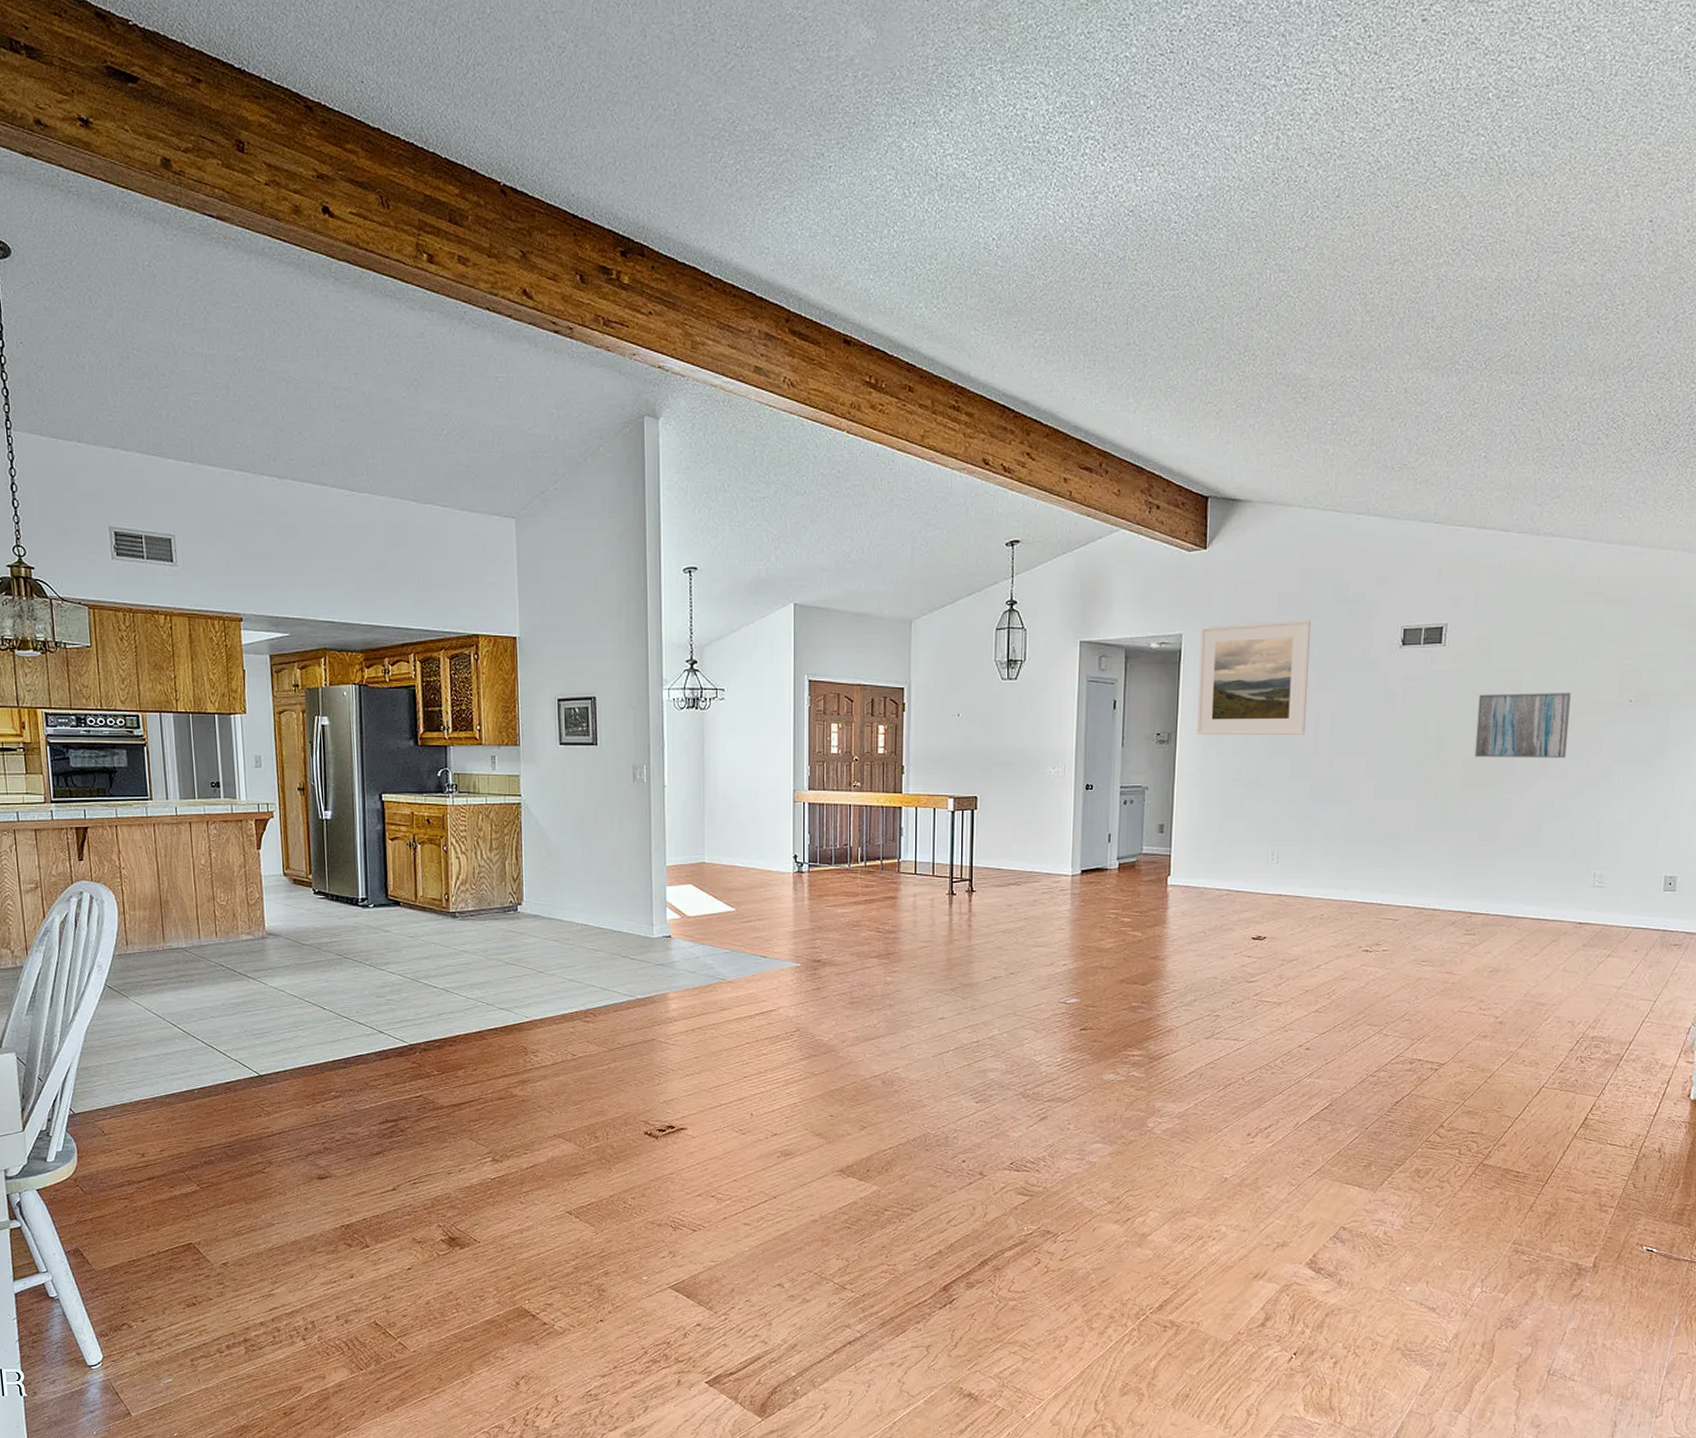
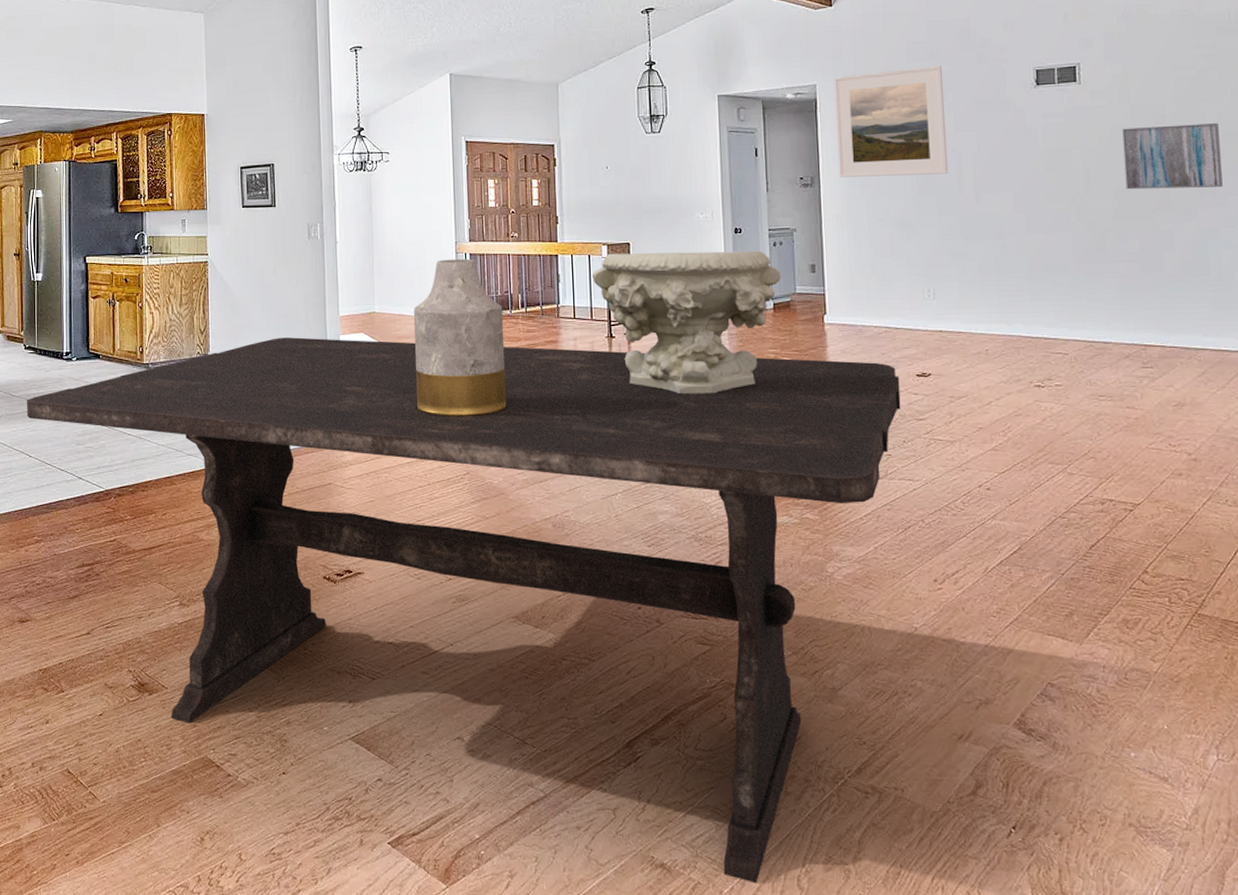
dining table: none [317,887,1235,1407] -> present [26,337,901,883]
vase: none [746,808,841,974] -> present [413,258,507,418]
decorative bowl: none [936,807,1129,954] -> present [592,250,782,395]

